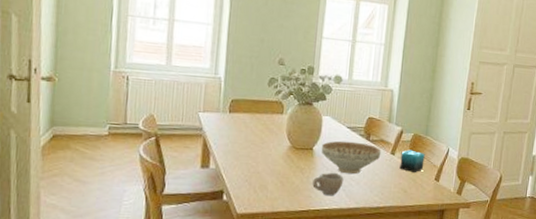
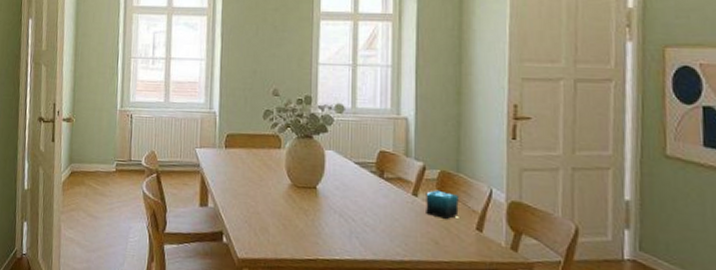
cup: present [312,173,344,196] -> none [319,216,356,244]
decorative bowl: present [321,140,382,174] -> none [326,178,400,219]

